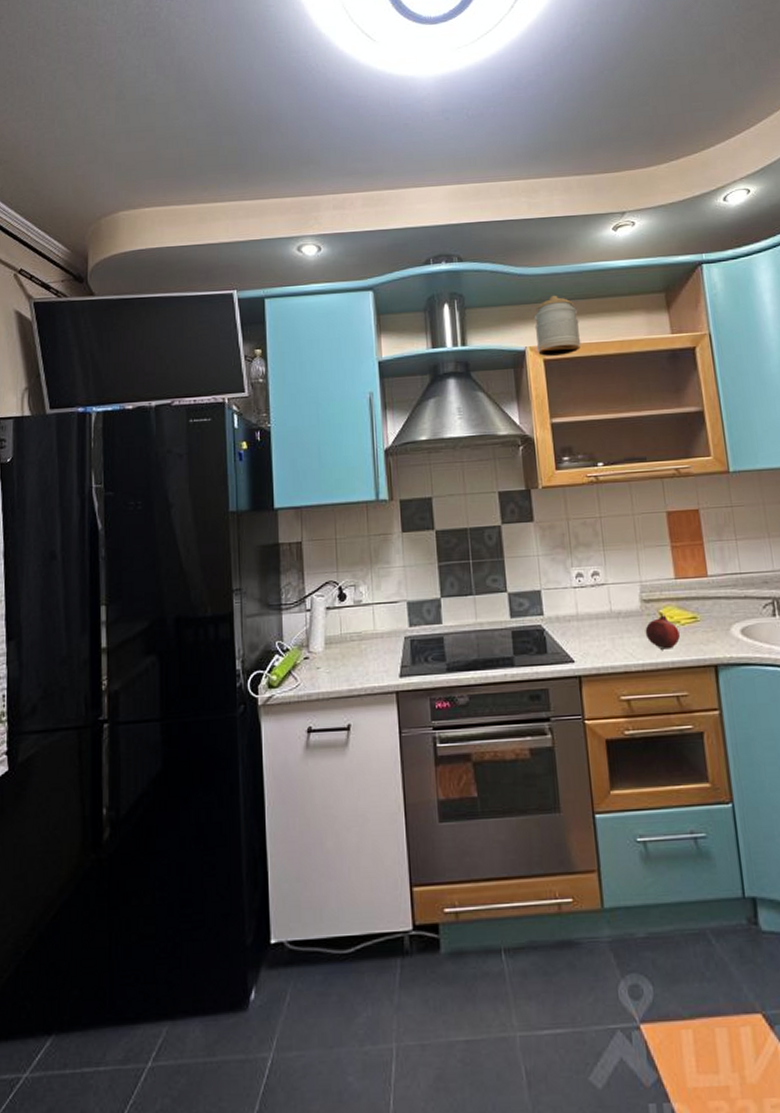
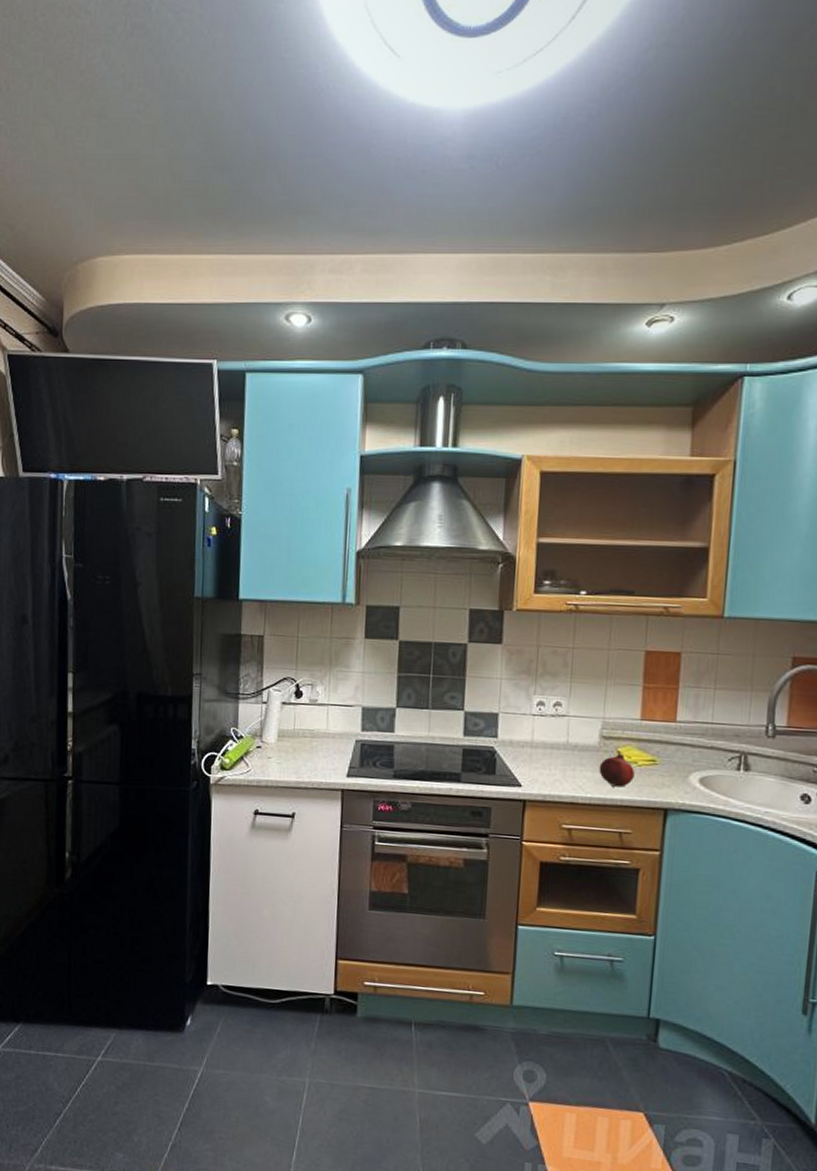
jar: present [533,295,581,357] -> none [534,398,589,470]

